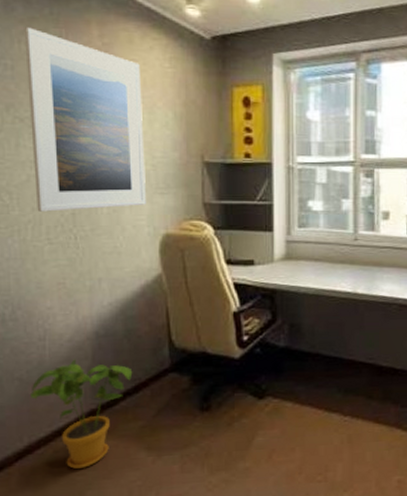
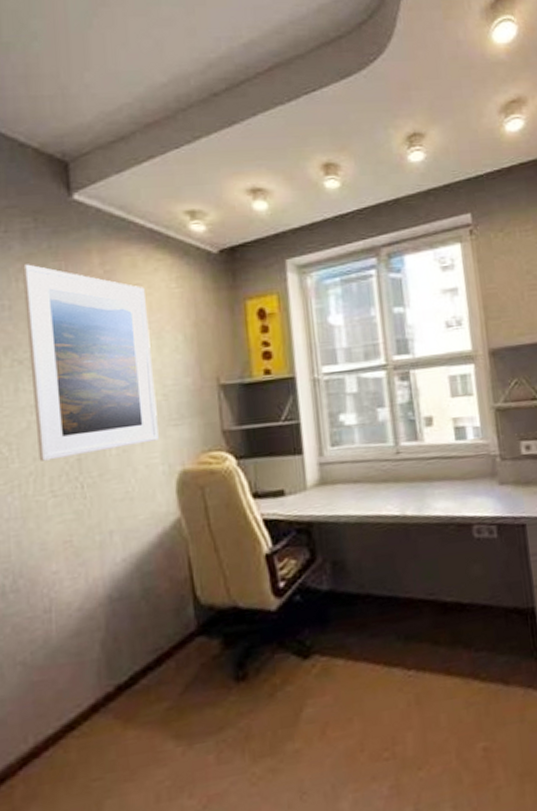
house plant: present [31,359,133,469] -> none [36,631,154,772]

